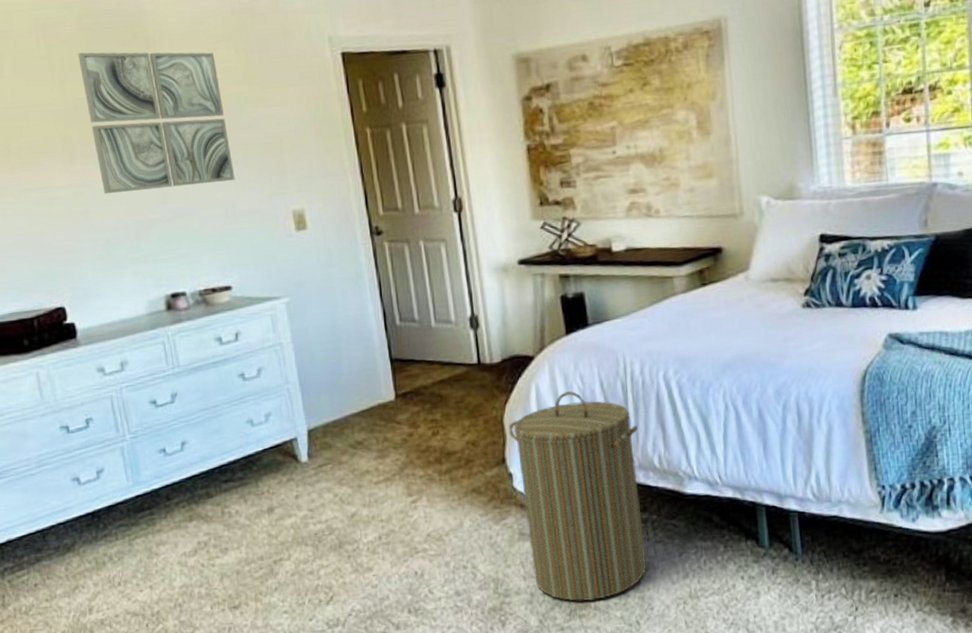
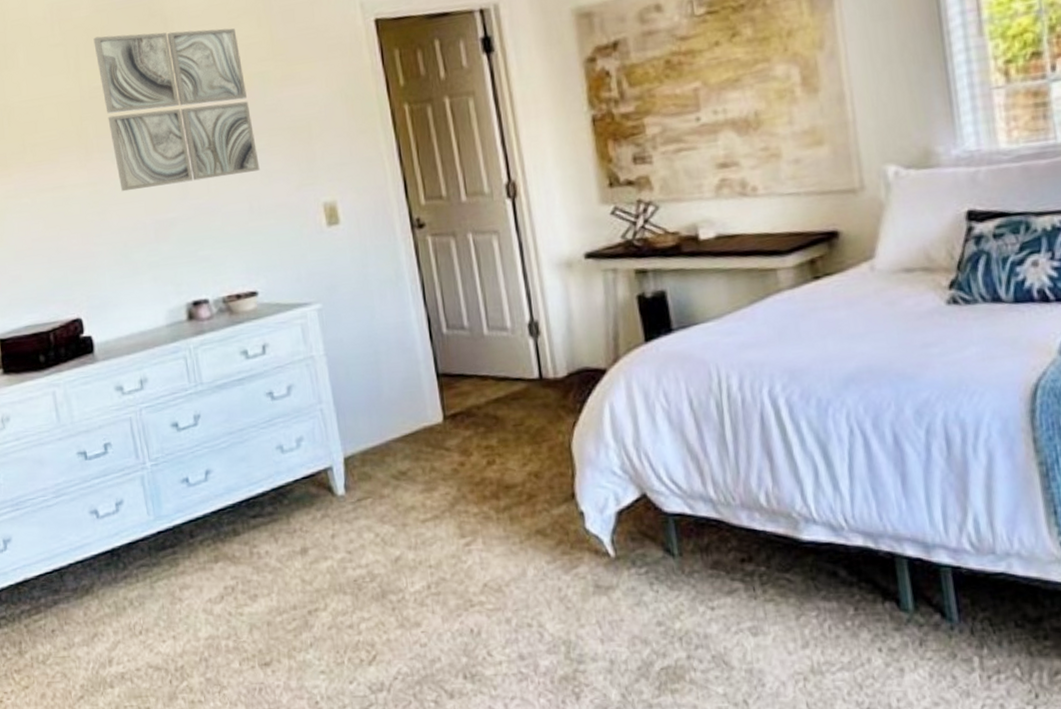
laundry hamper: present [509,391,647,602] -> none [578,411,756,673]

